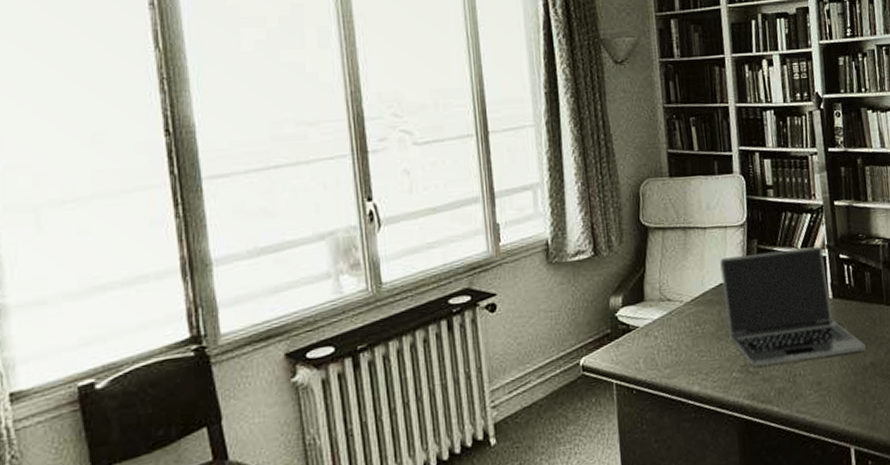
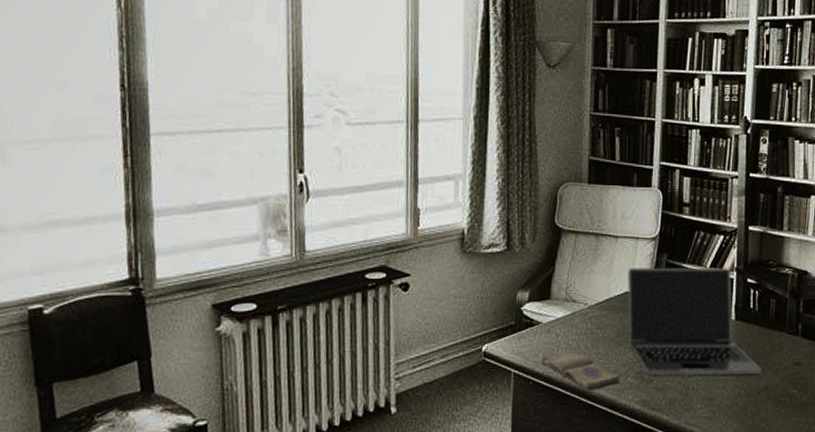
diary: none [641,351,726,393] -> present [540,350,621,392]

